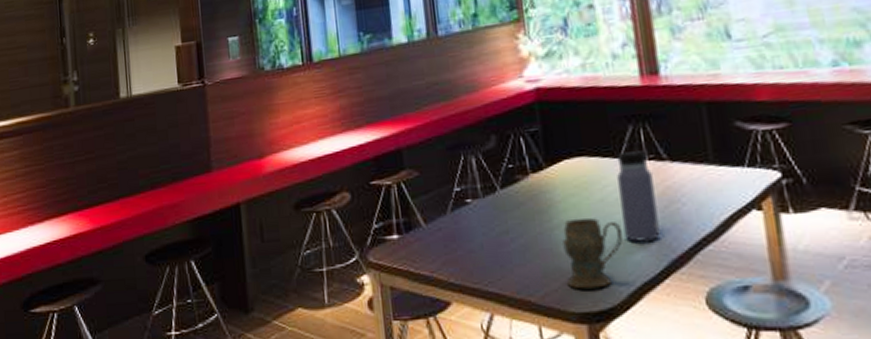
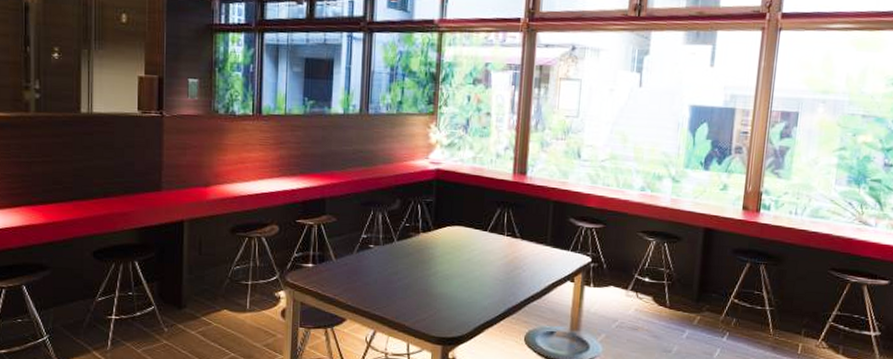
mug: present [562,218,623,290] -> none [432,270,479,322]
water bottle: present [616,137,662,242] -> none [480,218,508,293]

